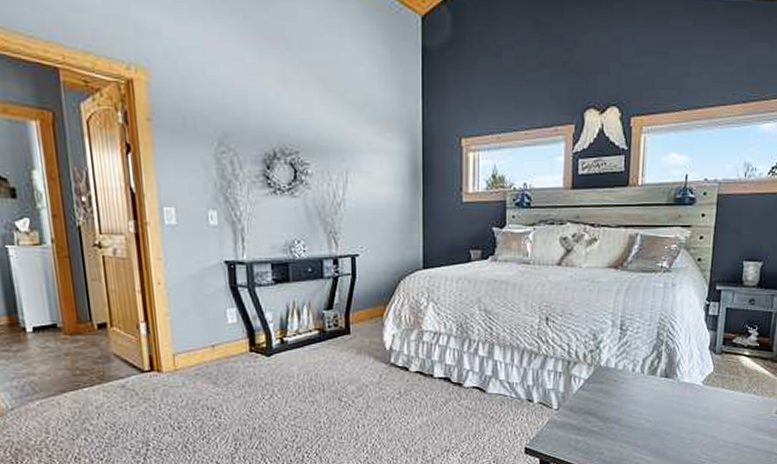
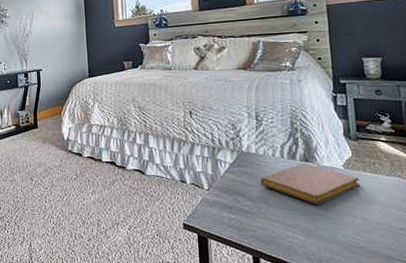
notebook: none [615,379,716,424] -> present [260,163,361,205]

